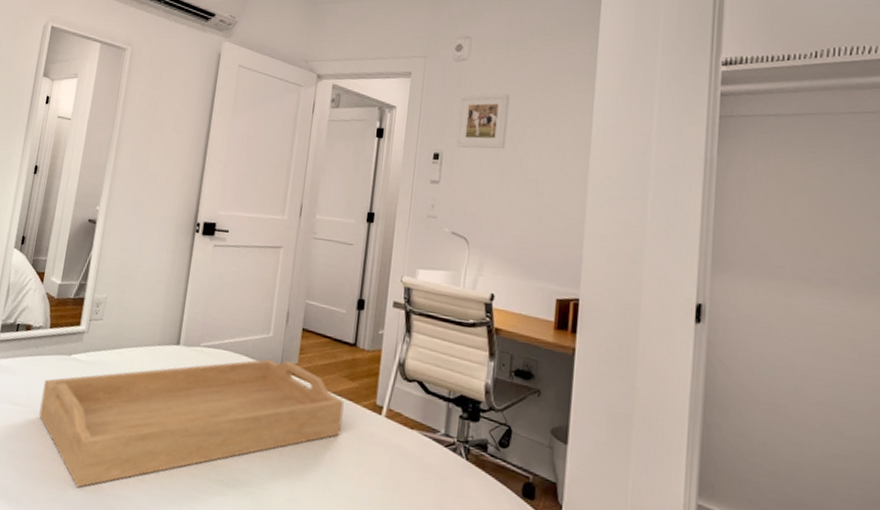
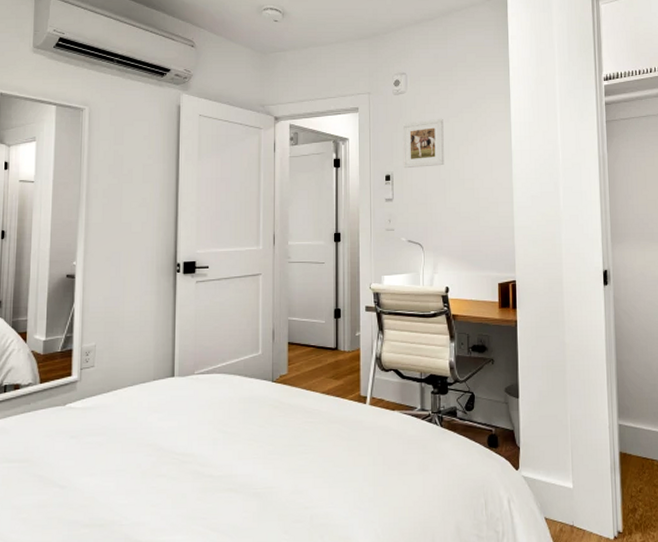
serving tray: present [39,359,344,488] -> none [40,372,333,526]

